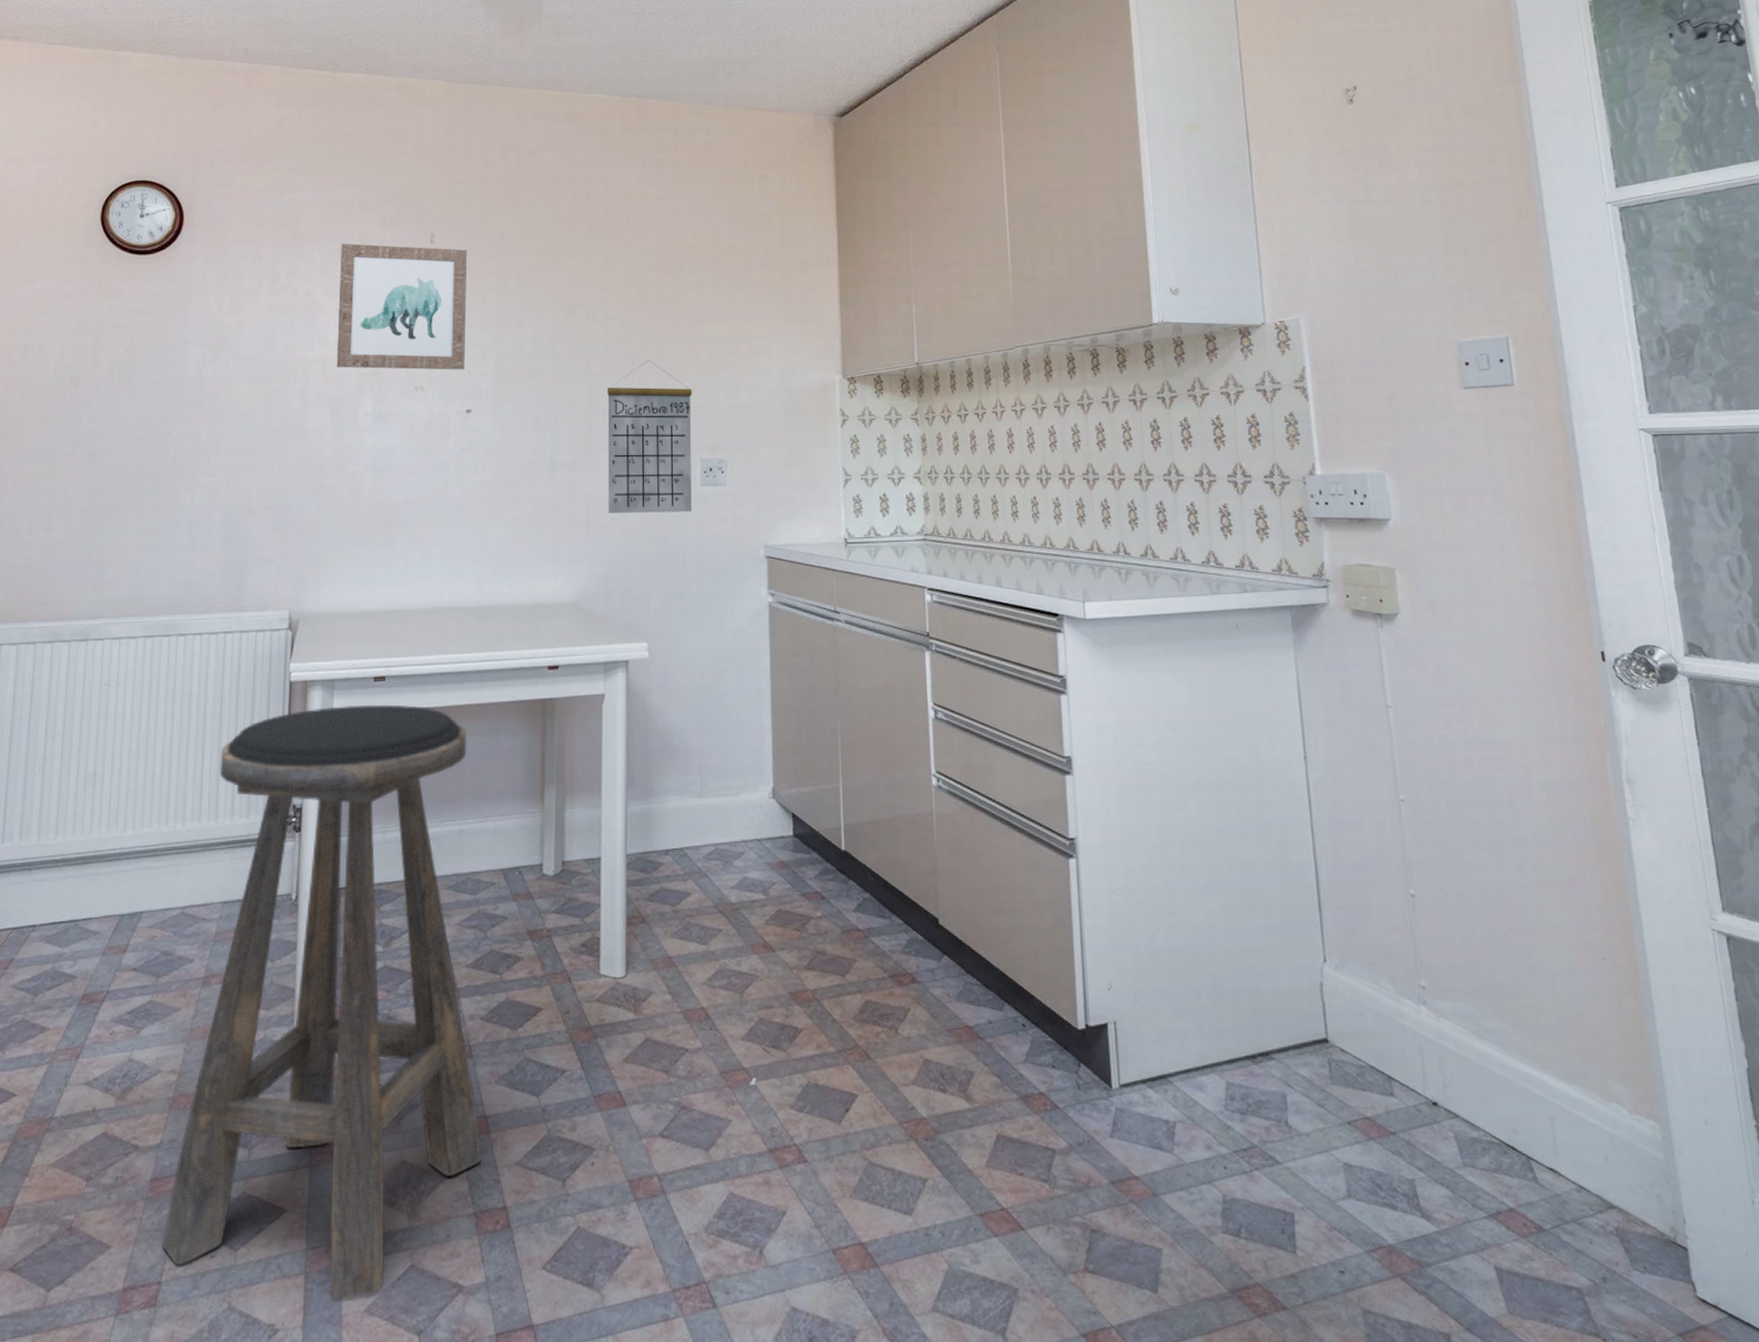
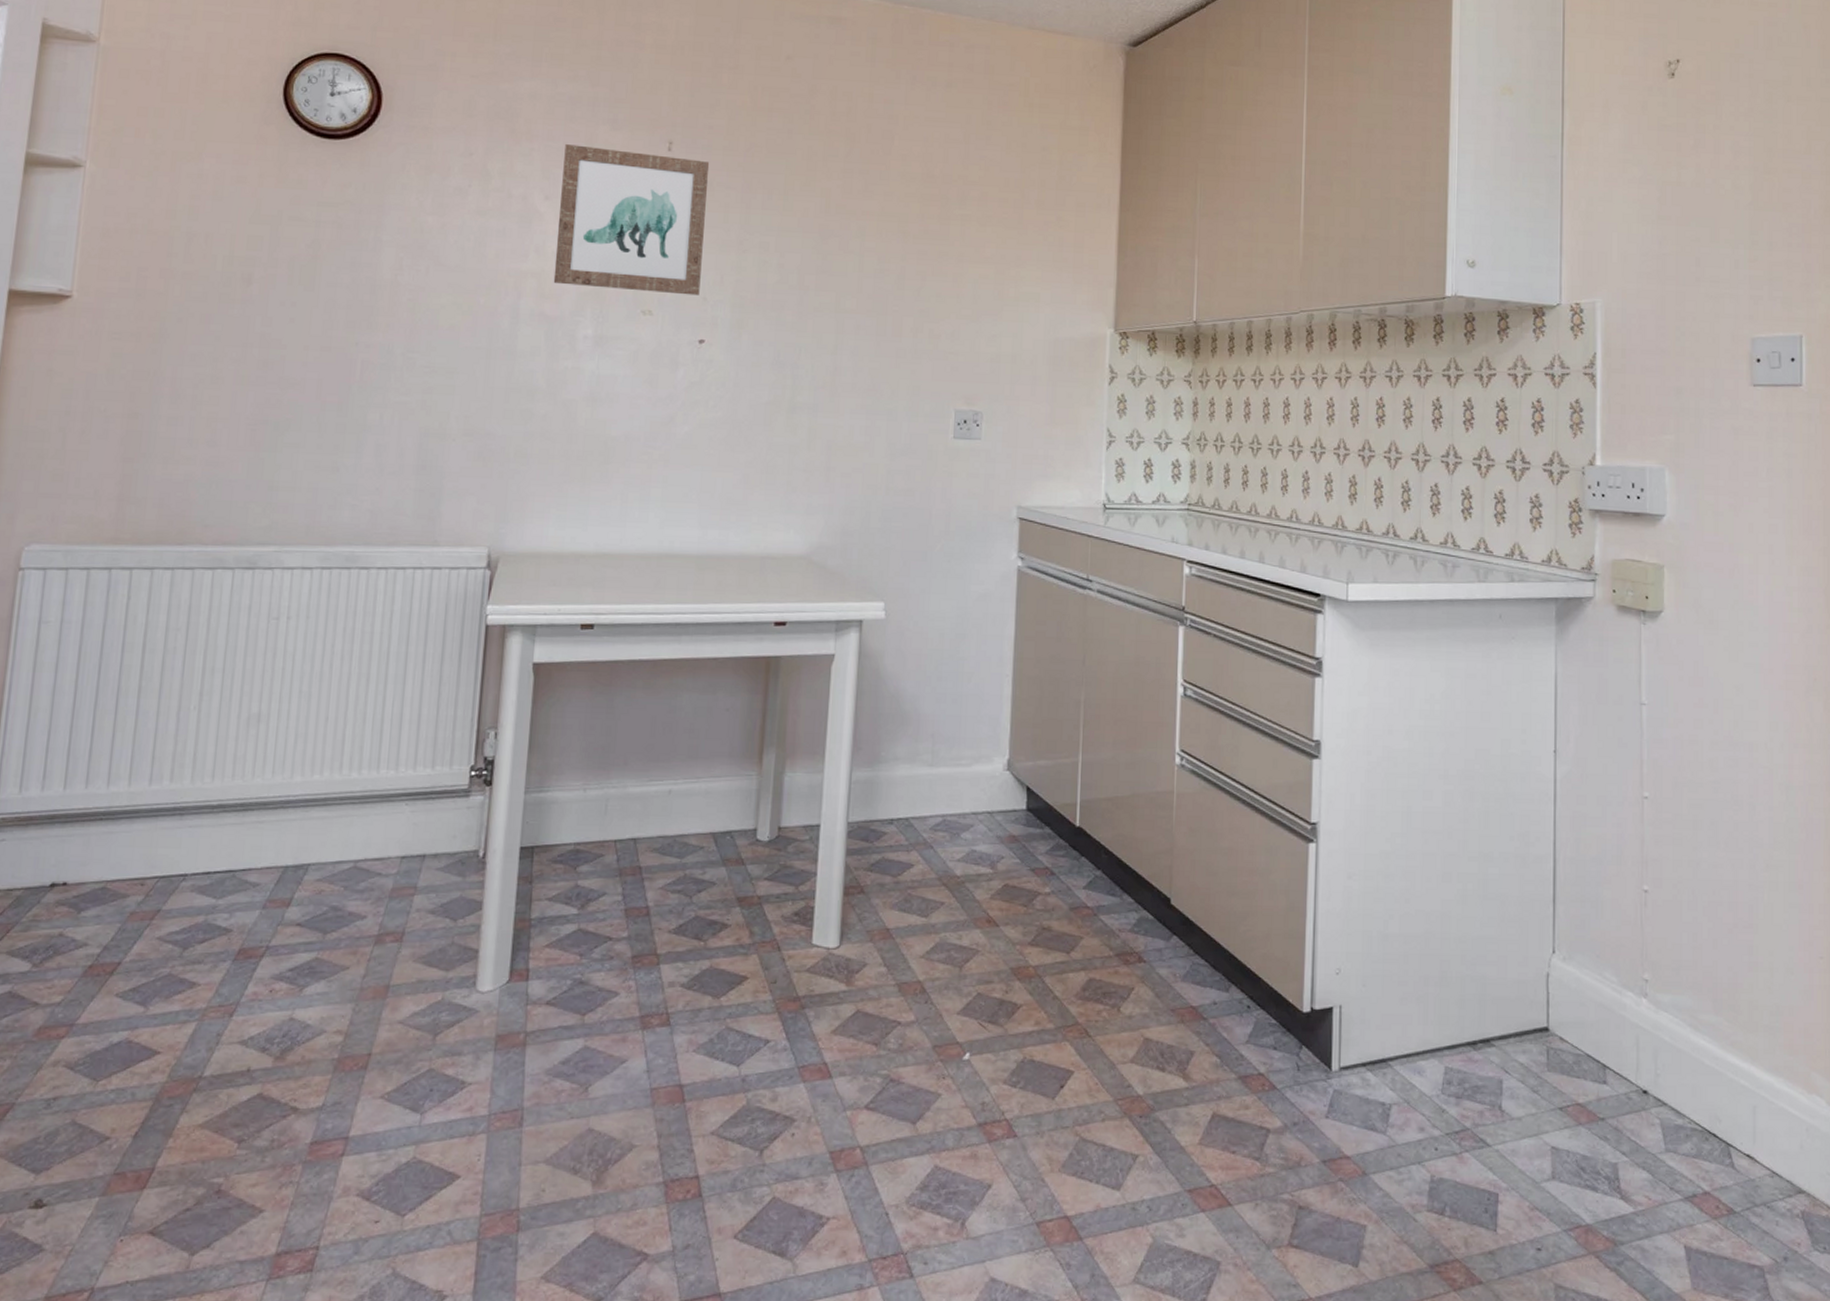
stool: present [162,704,482,1299] -> none [321,653,682,1266]
calendar: present [607,360,692,513] -> none [850,298,951,466]

